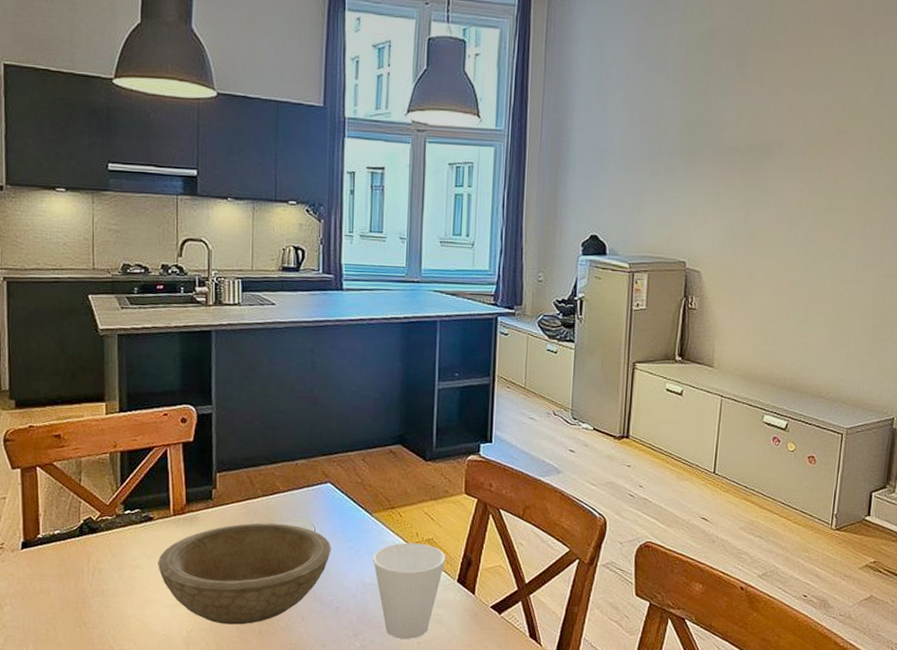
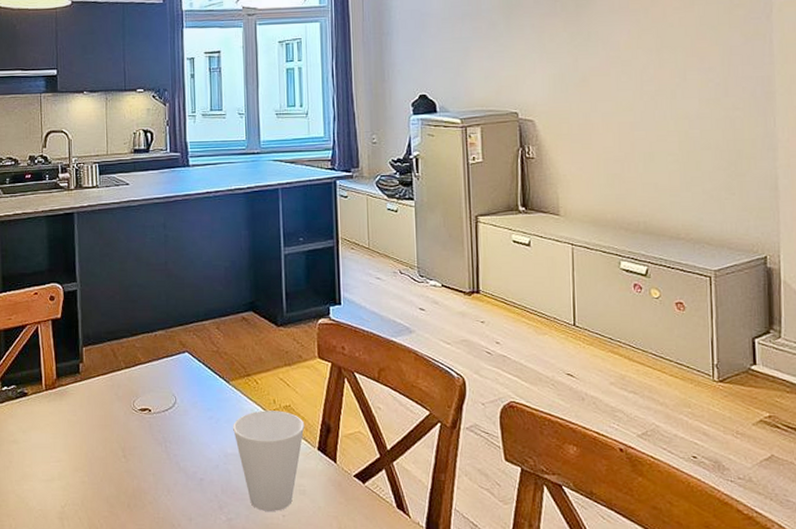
bowl: present [158,523,331,625] -> none [33,395,192,499]

